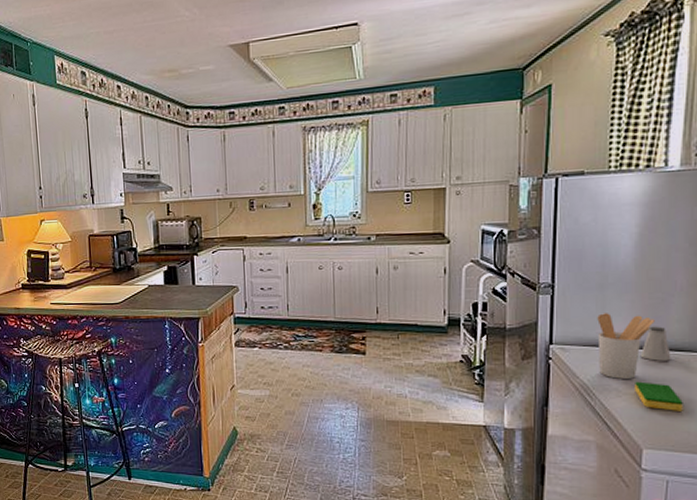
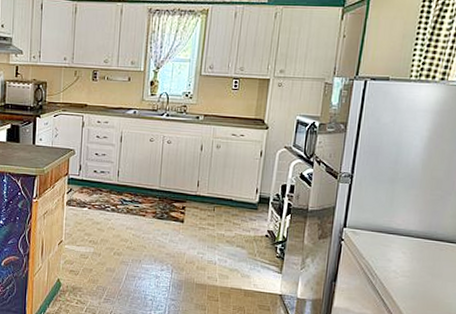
utensil holder: present [597,313,655,379] -> none [382,204,433,263]
dish sponge: present [635,381,683,411] -> none [410,266,448,295]
saltshaker: present [640,326,671,361] -> none [417,219,443,250]

